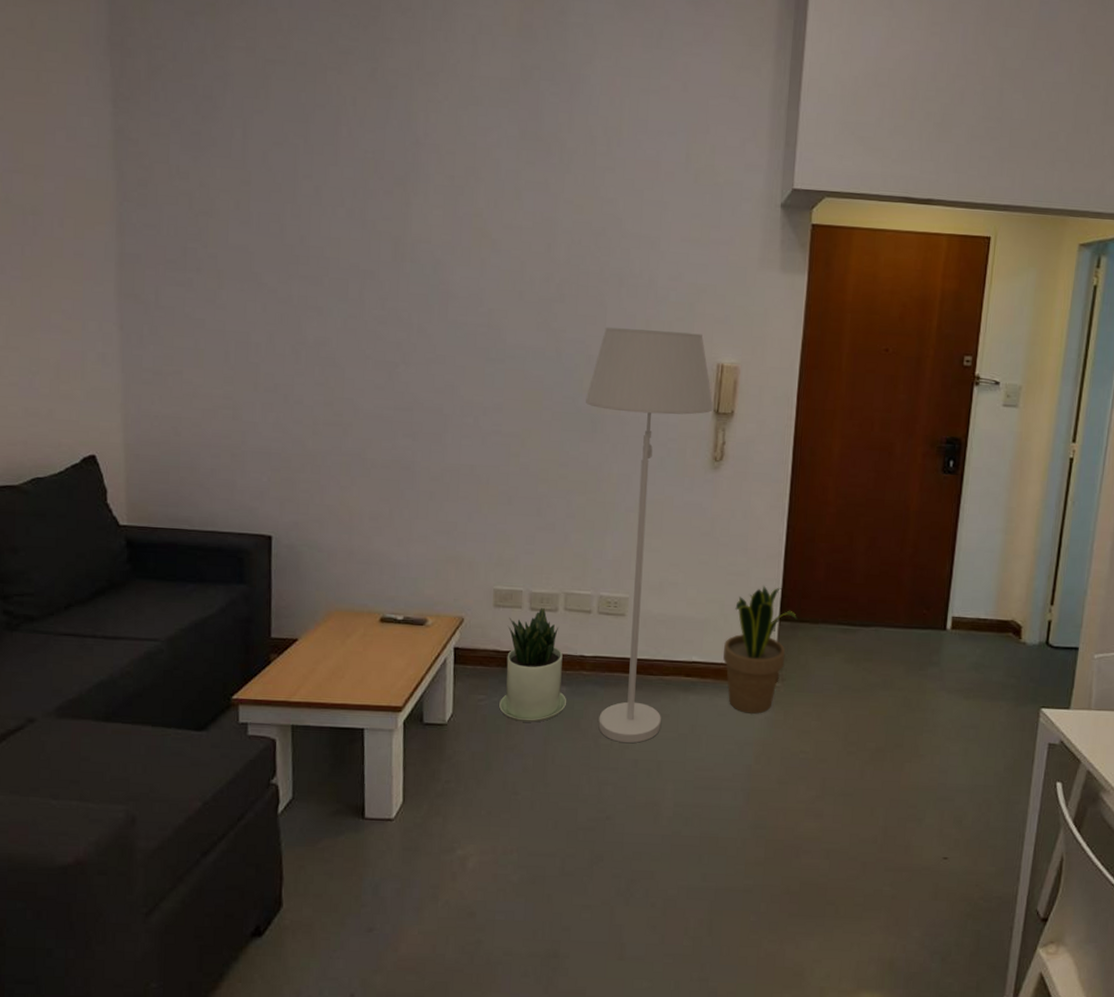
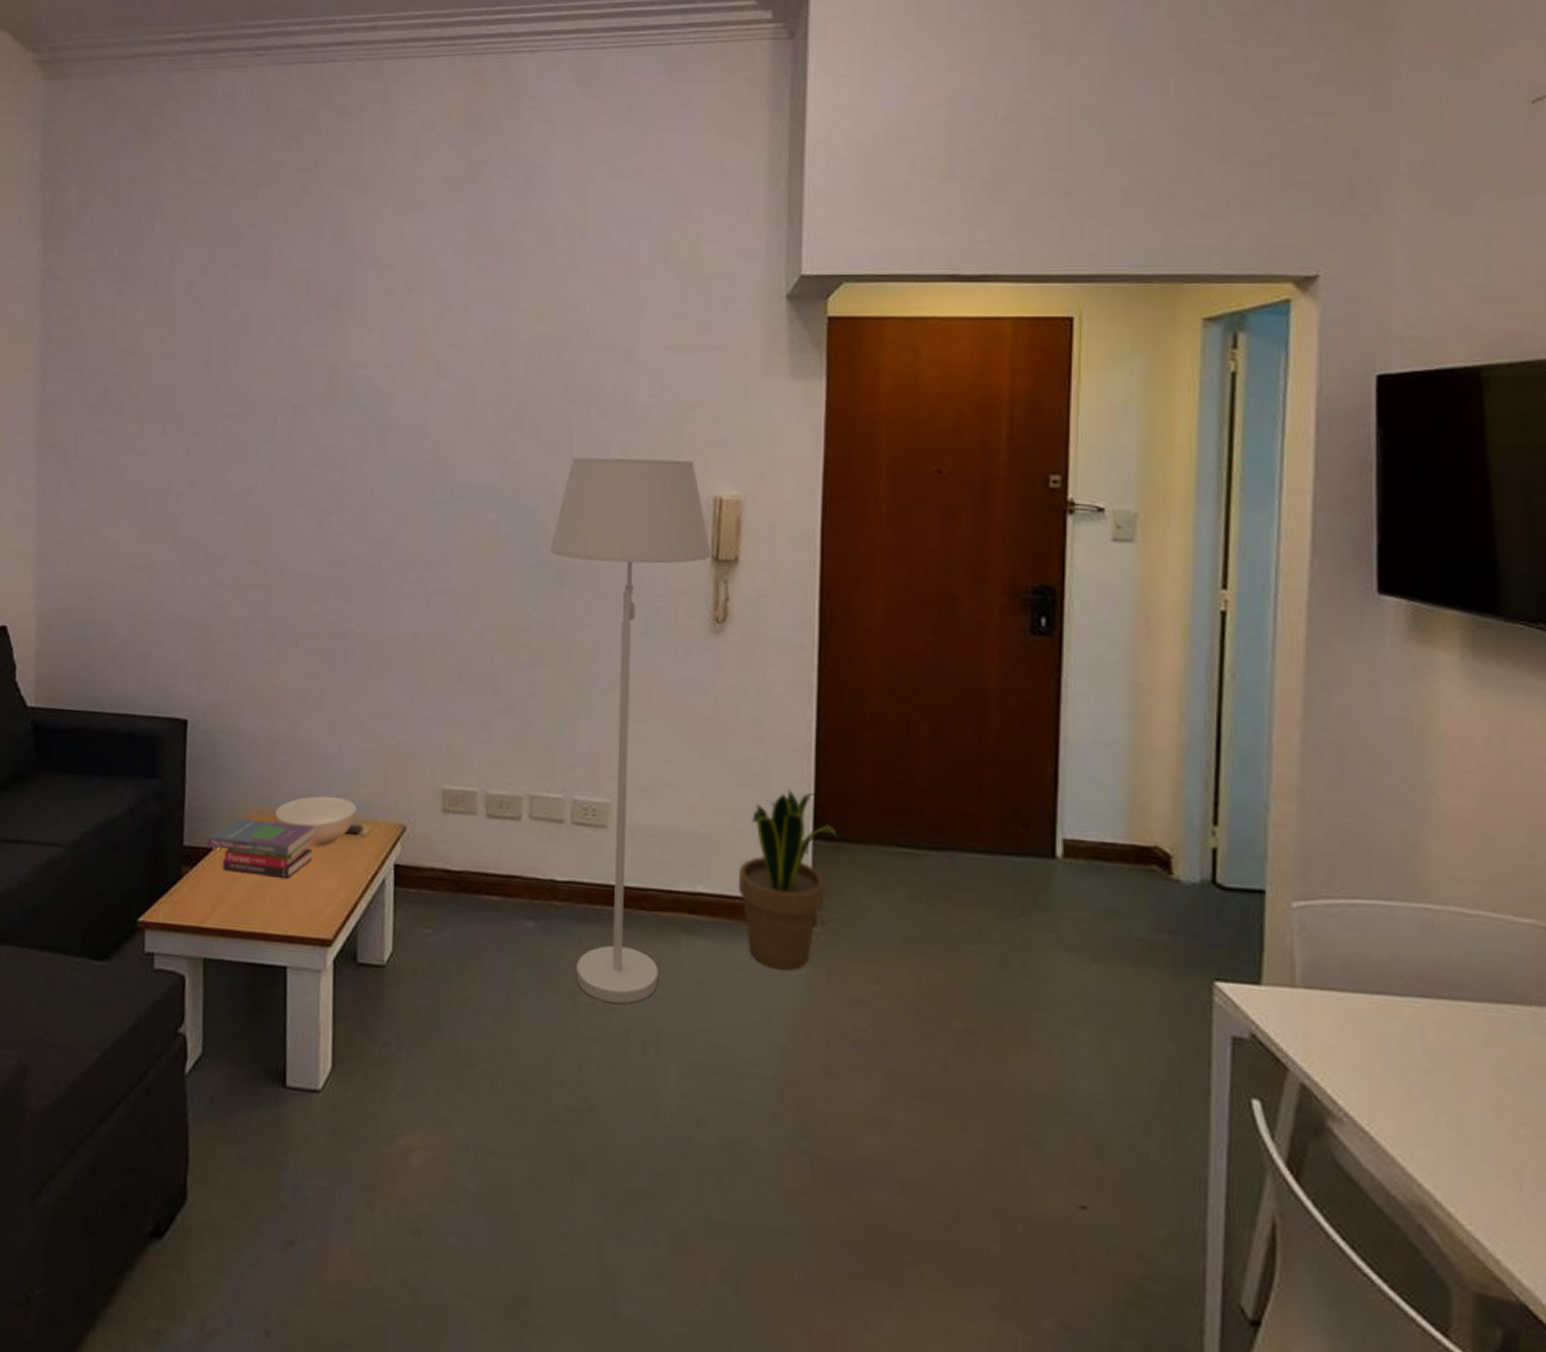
books: none [292,614,387,662] -> present [206,817,316,880]
bowl: none [352,596,423,637] -> present [275,796,357,848]
planter: present [499,607,567,723] -> none [450,814,535,969]

